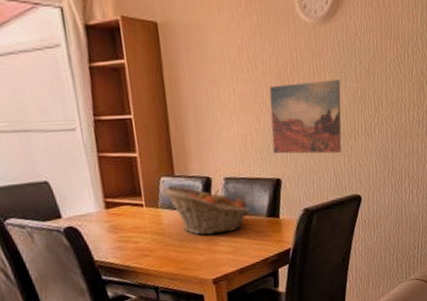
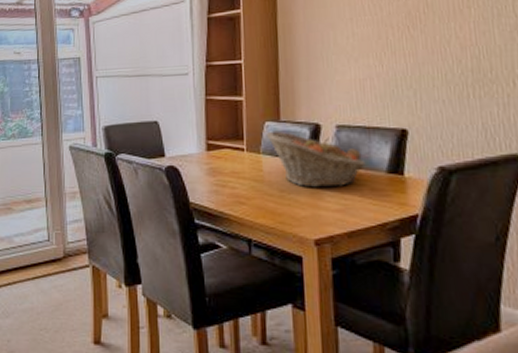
wall art: present [269,80,342,154] -> none [395,16,494,102]

